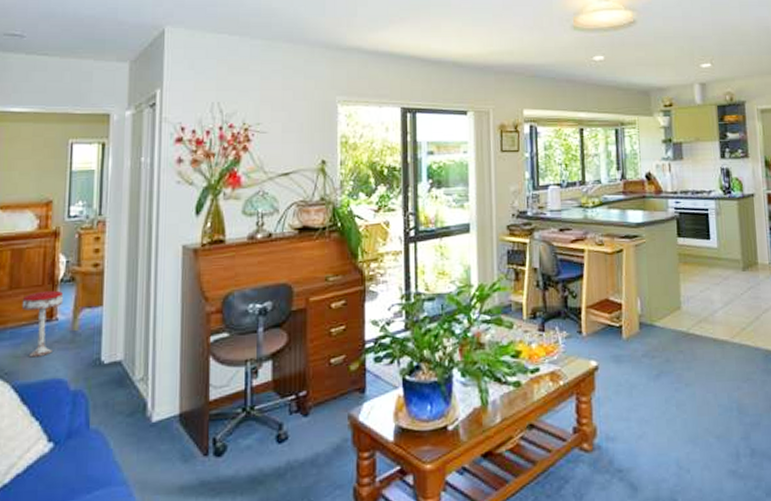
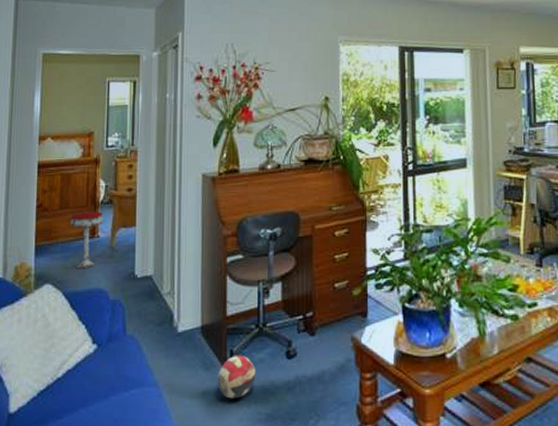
ball: none [197,442,242,492] -> present [217,355,256,399]

